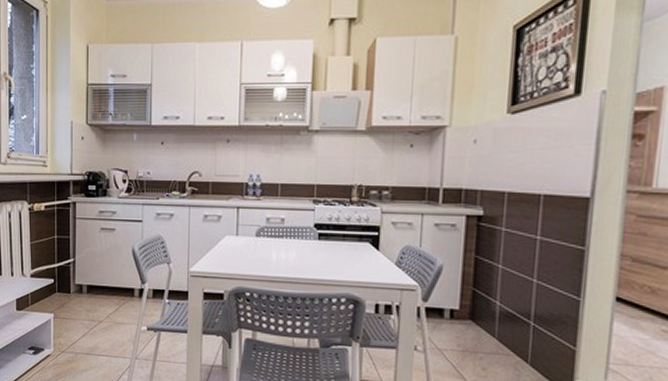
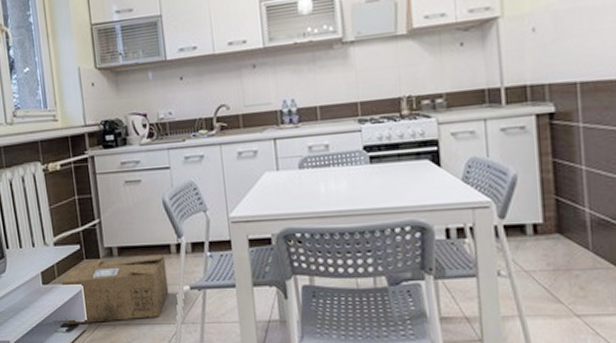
cardboard box: none [33,293,129,351] -> present [61,256,169,325]

